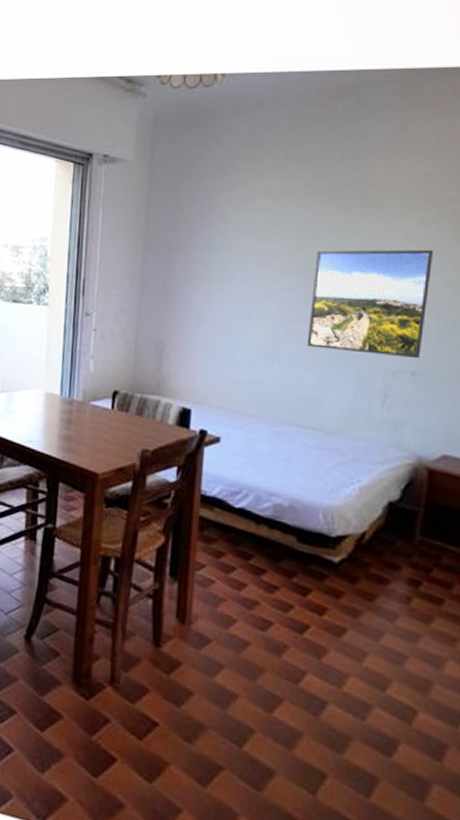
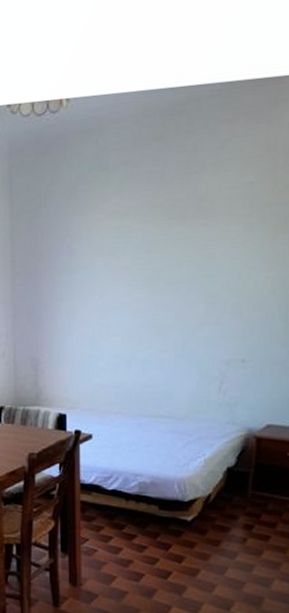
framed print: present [307,249,434,359] -> none [157,251,256,349]

